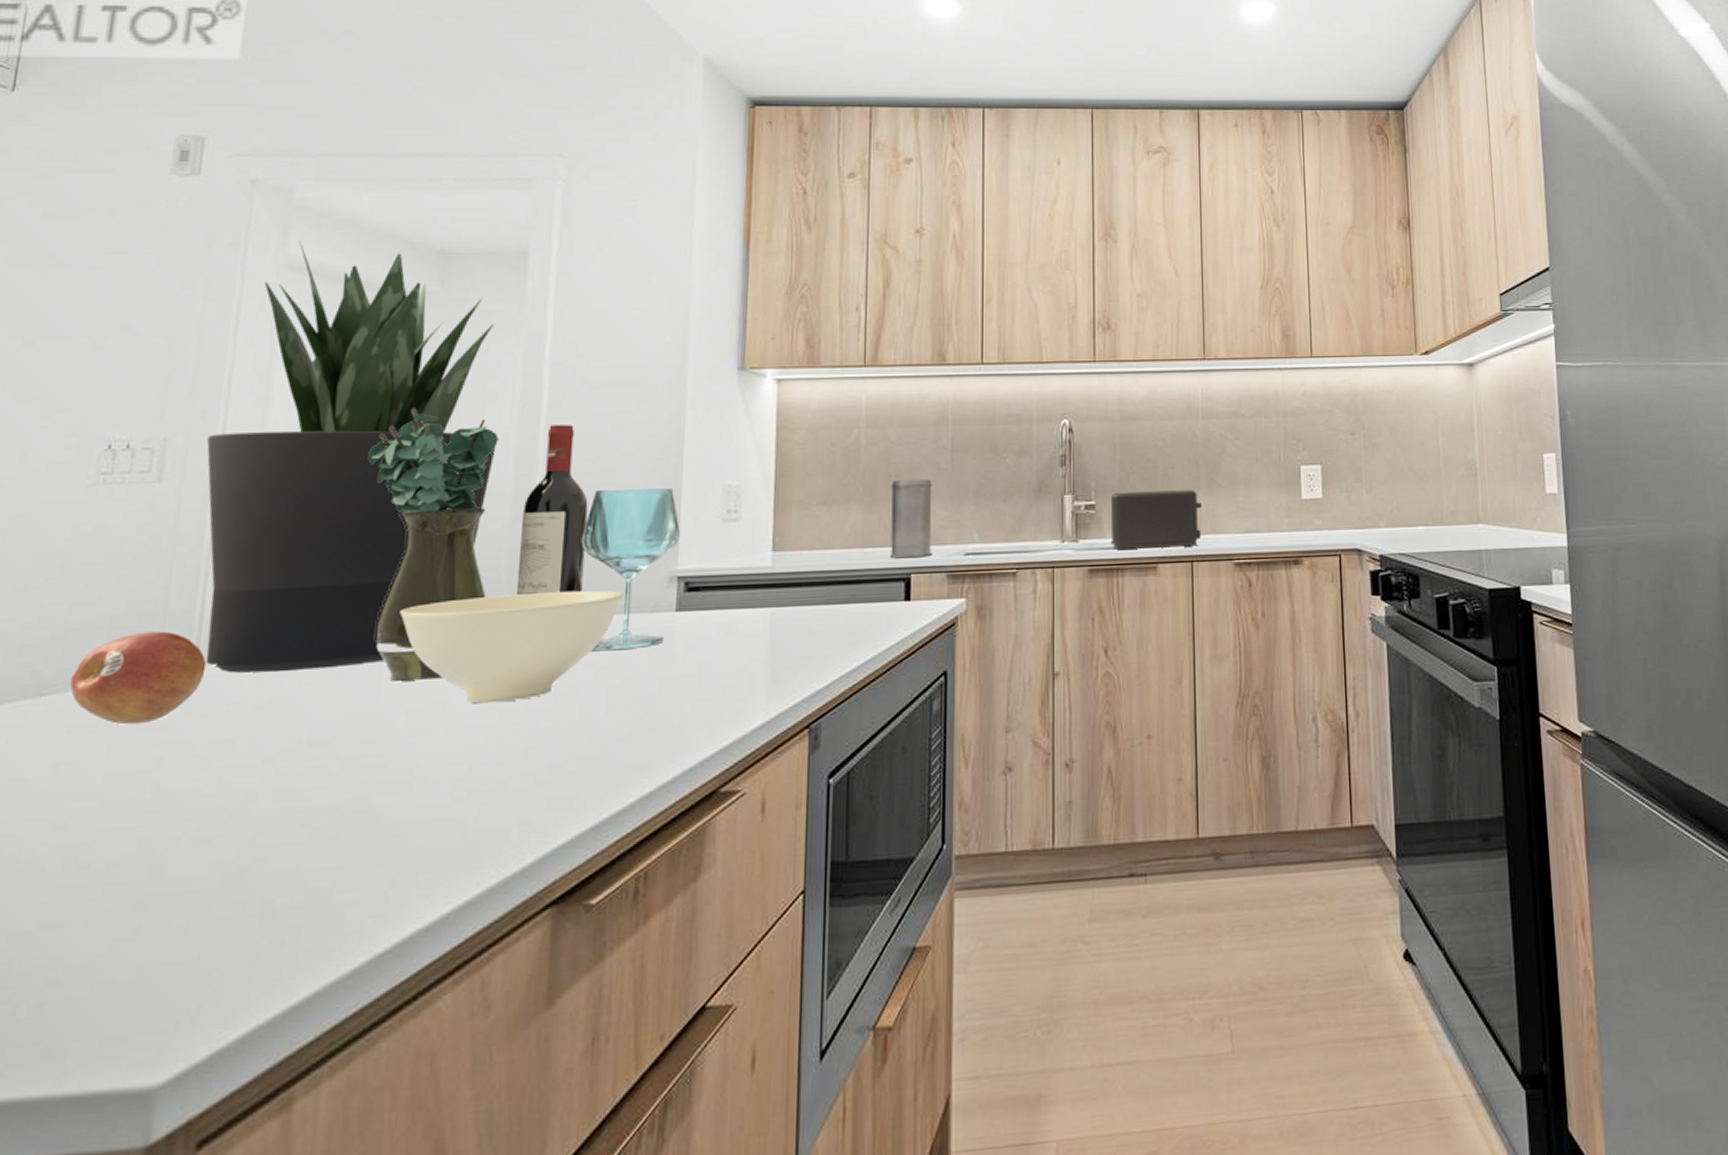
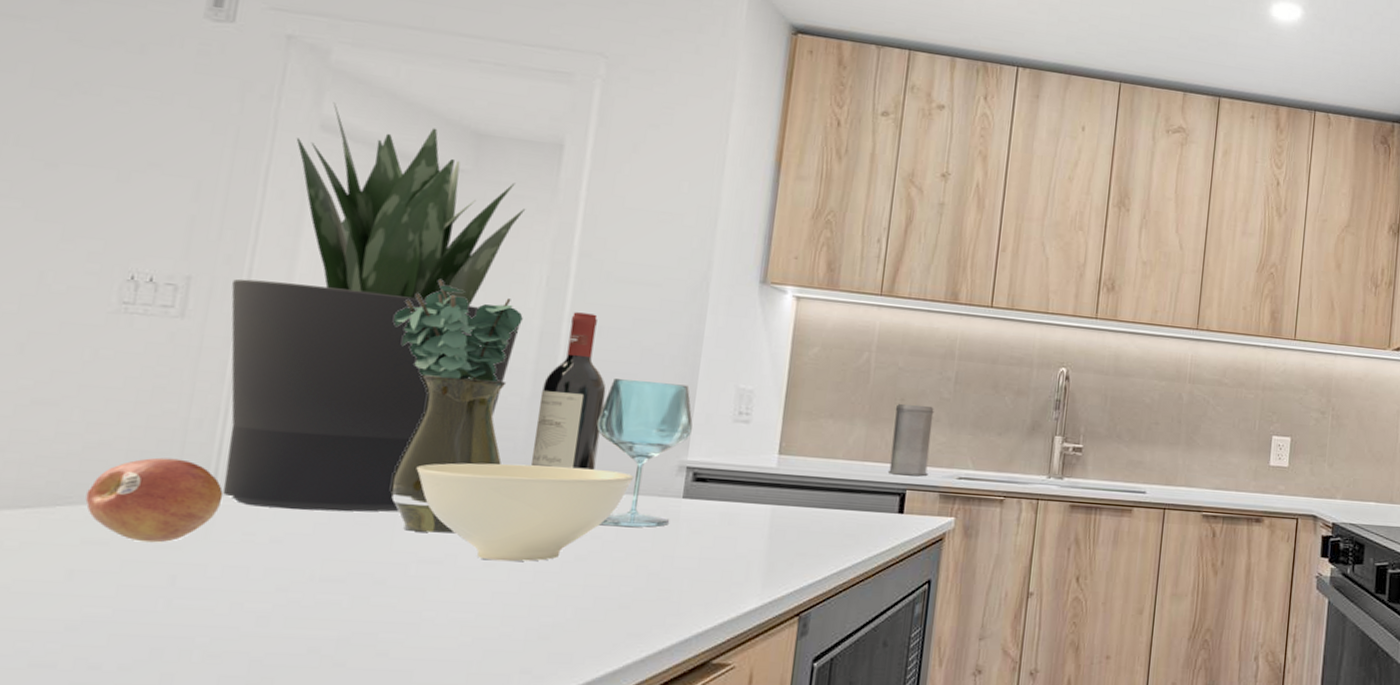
toaster: present [1110,490,1202,551] -> none [1092,439,1179,496]

